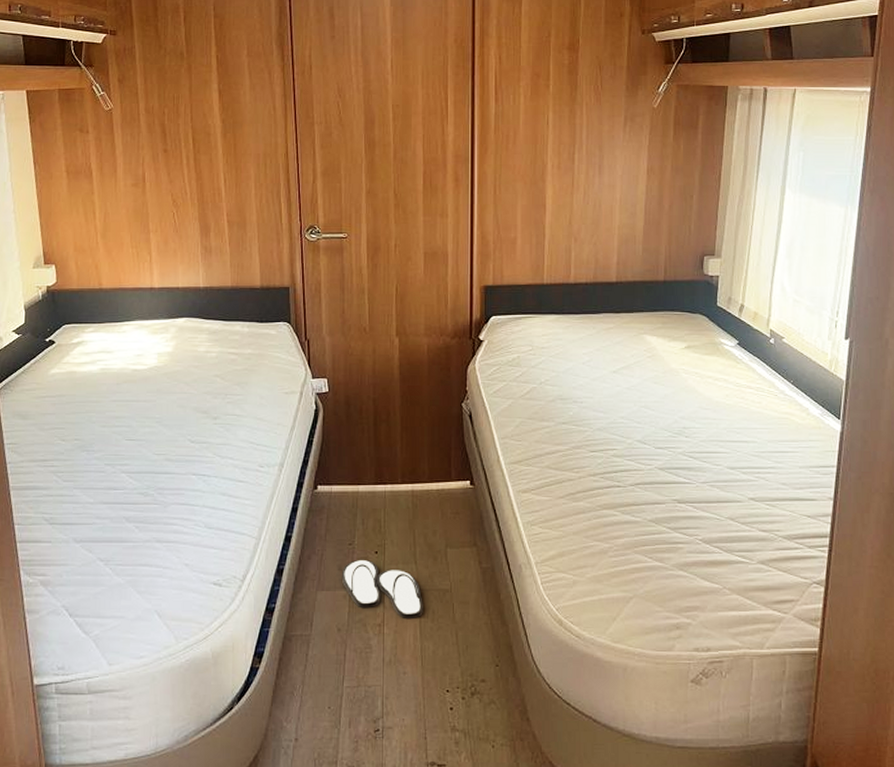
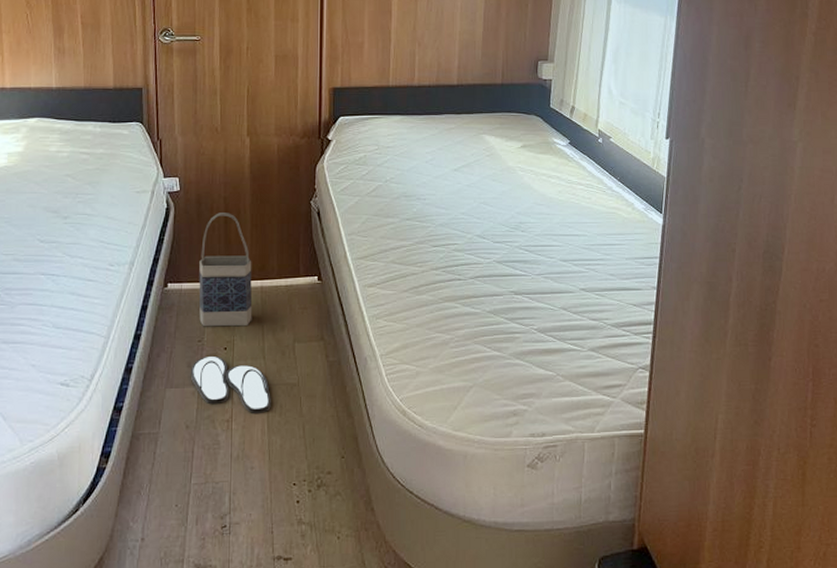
bag: none [349,414,403,531] -> present [199,213,253,327]

